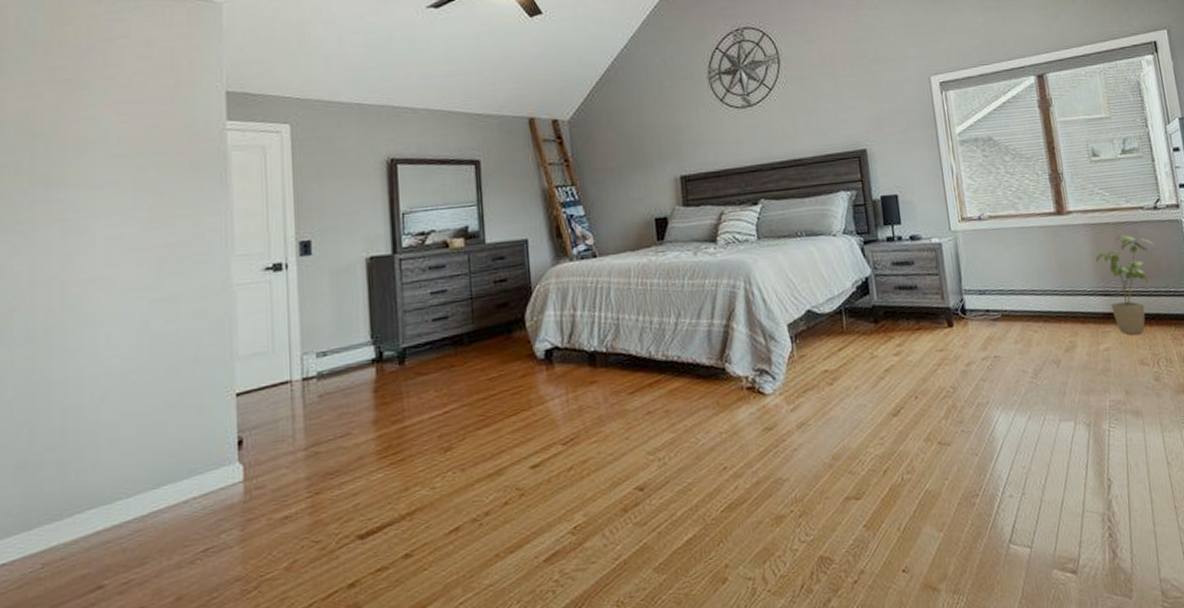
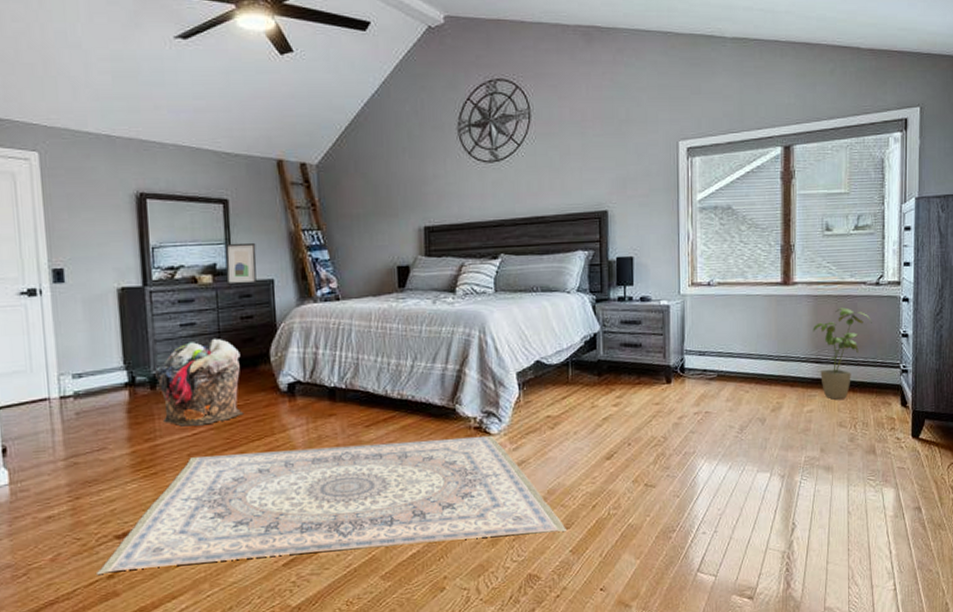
area rug: none [336,395,859,585] -> present [97,435,568,576]
laundry basket: none [403,305,499,405] -> present [154,339,244,427]
picture frame: none [478,202,510,248] -> present [225,242,257,285]

